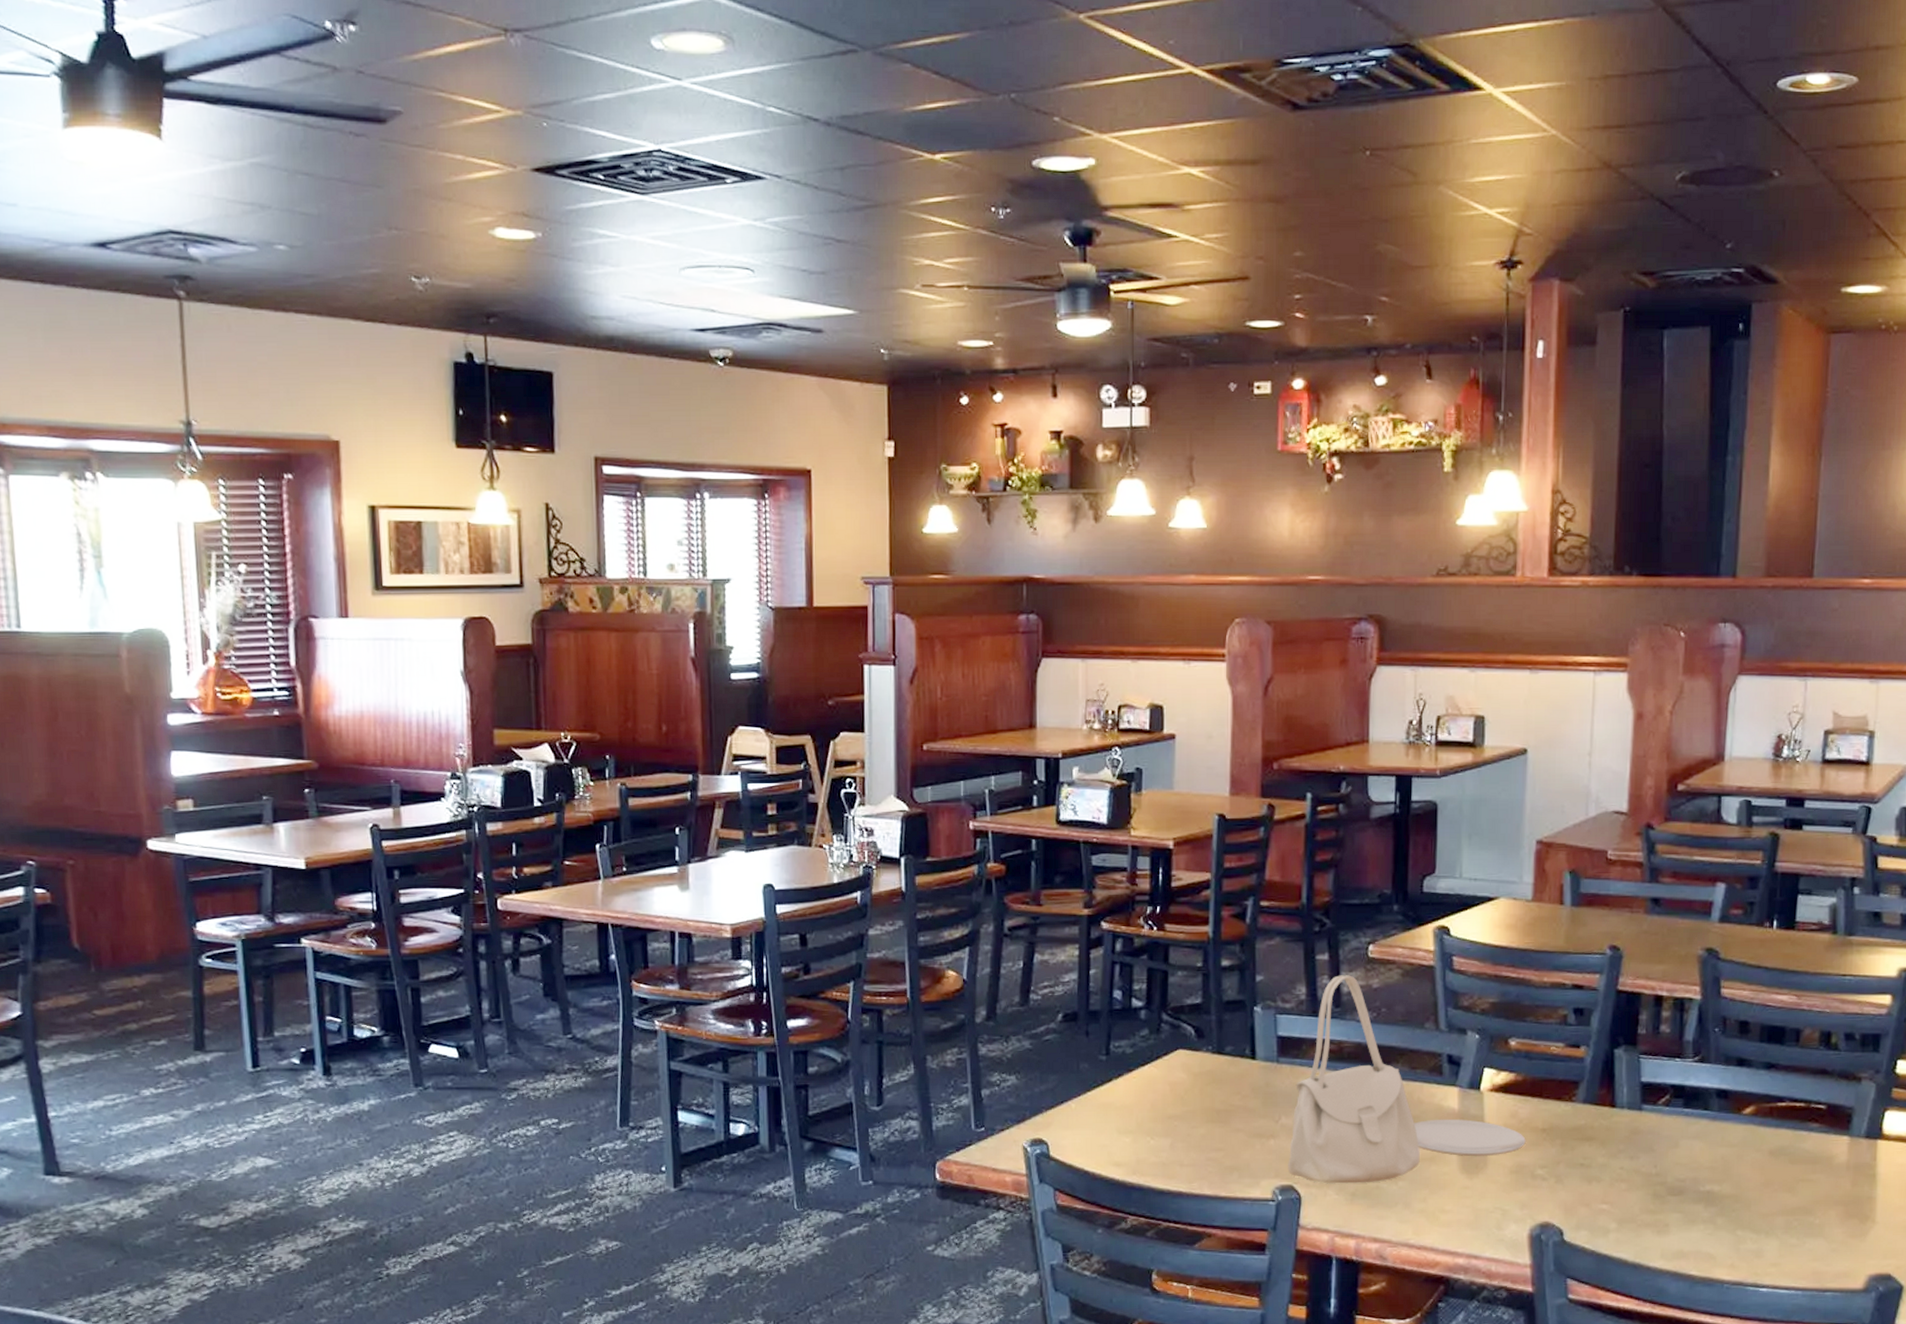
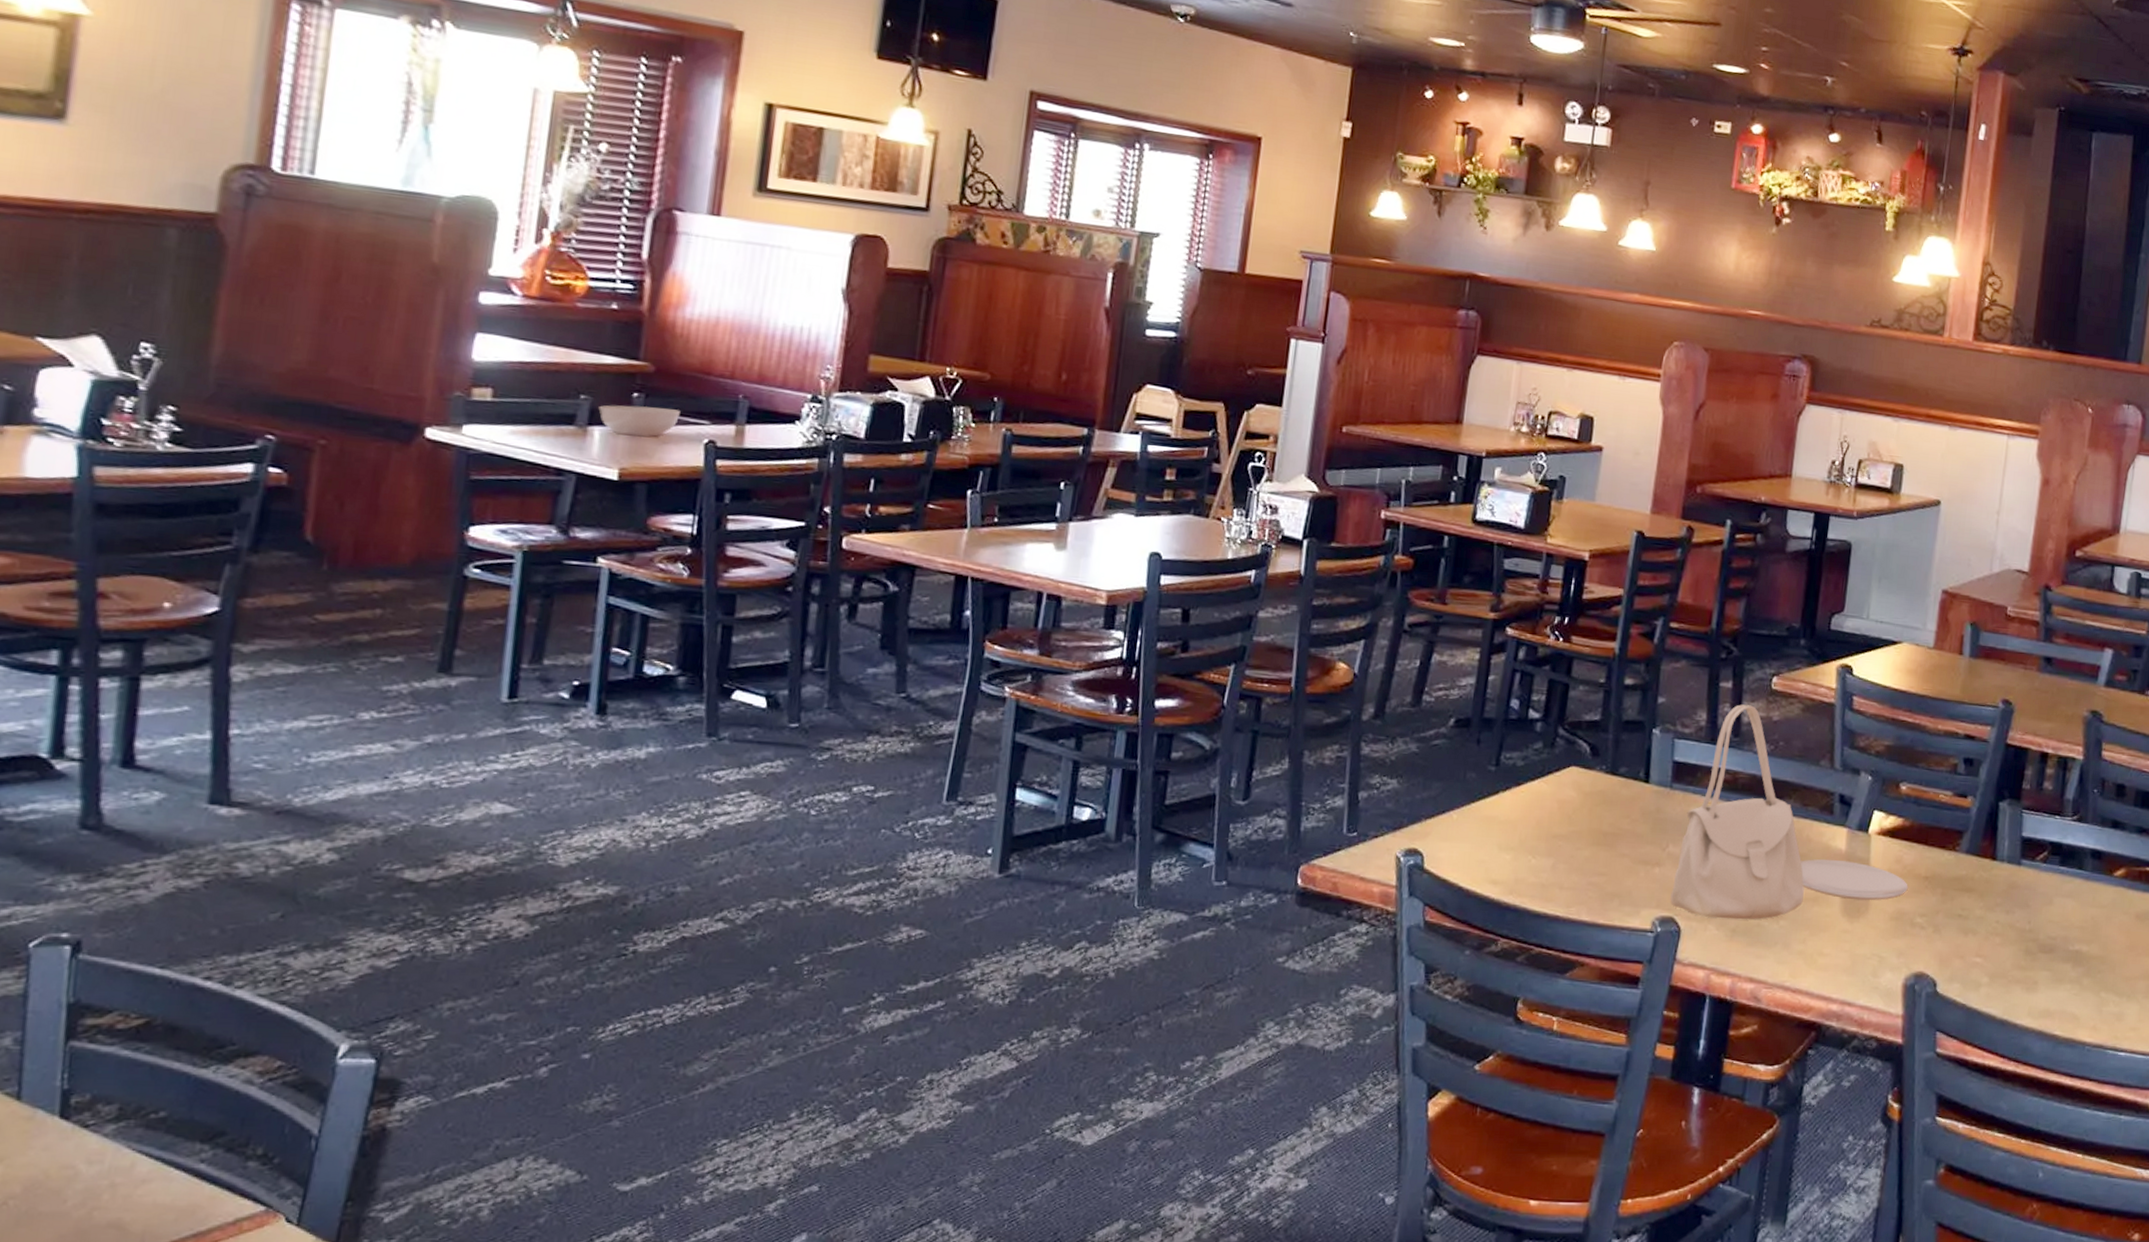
bowl: none [279,800,346,828] -> present [598,405,680,438]

